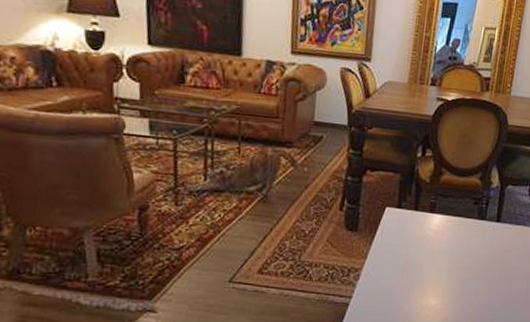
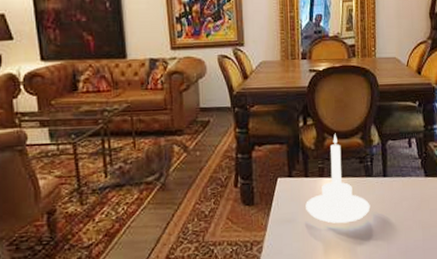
candle holder: none [410,169,478,264] -> present [306,133,371,224]

